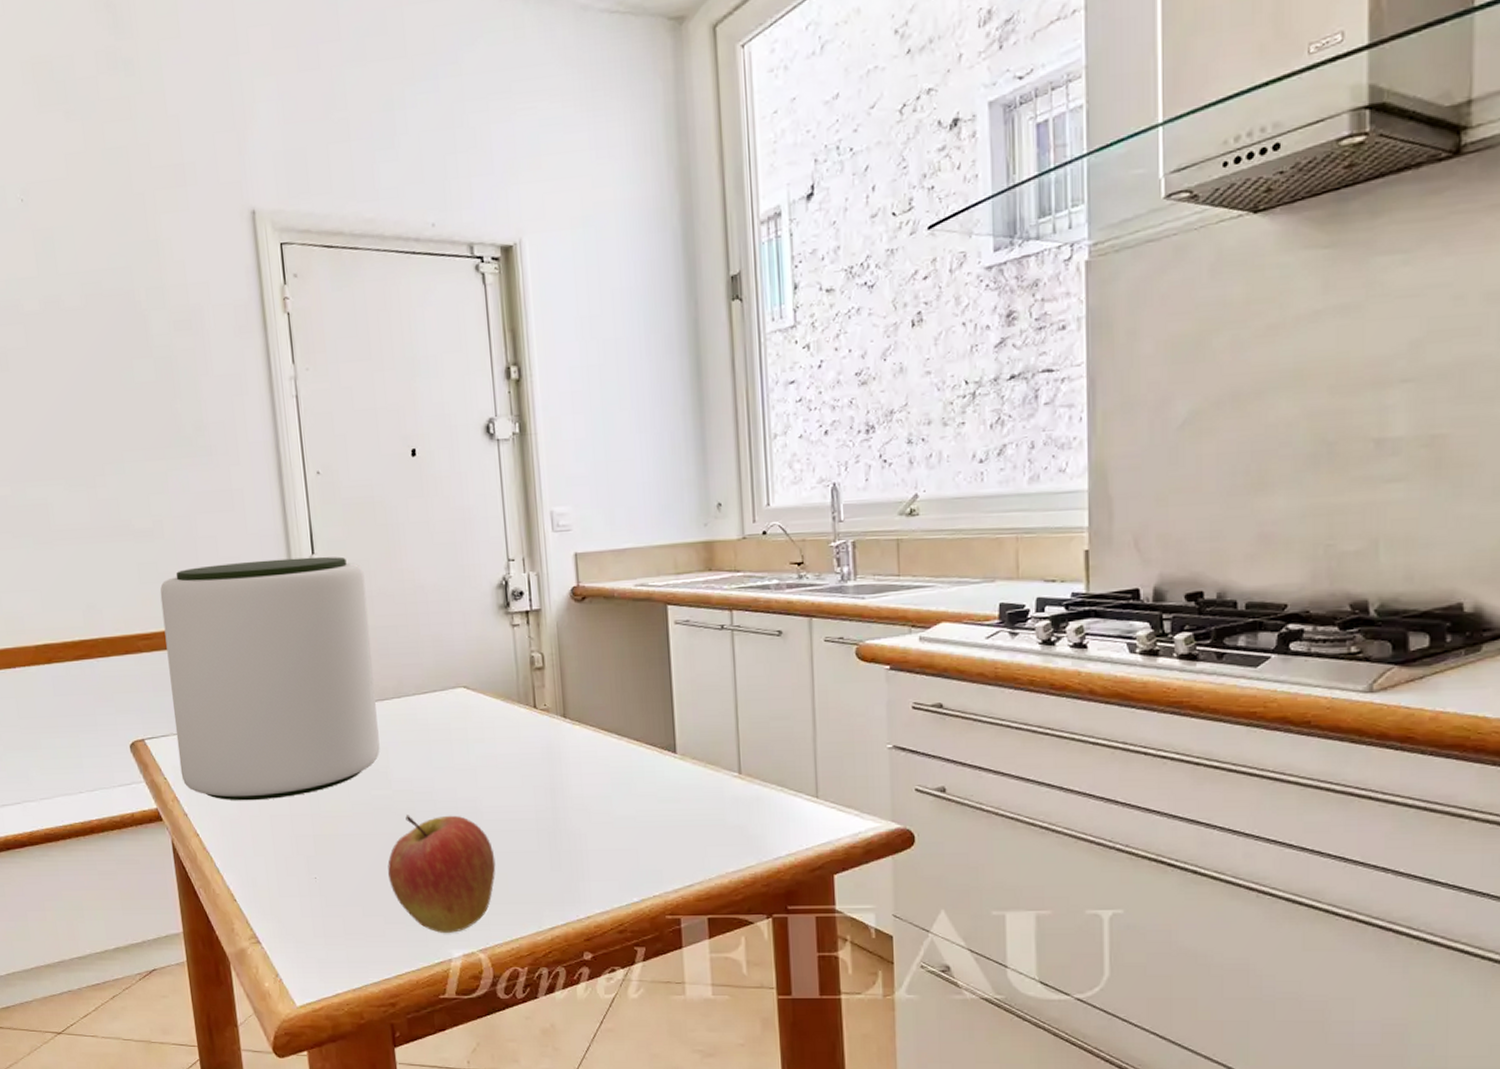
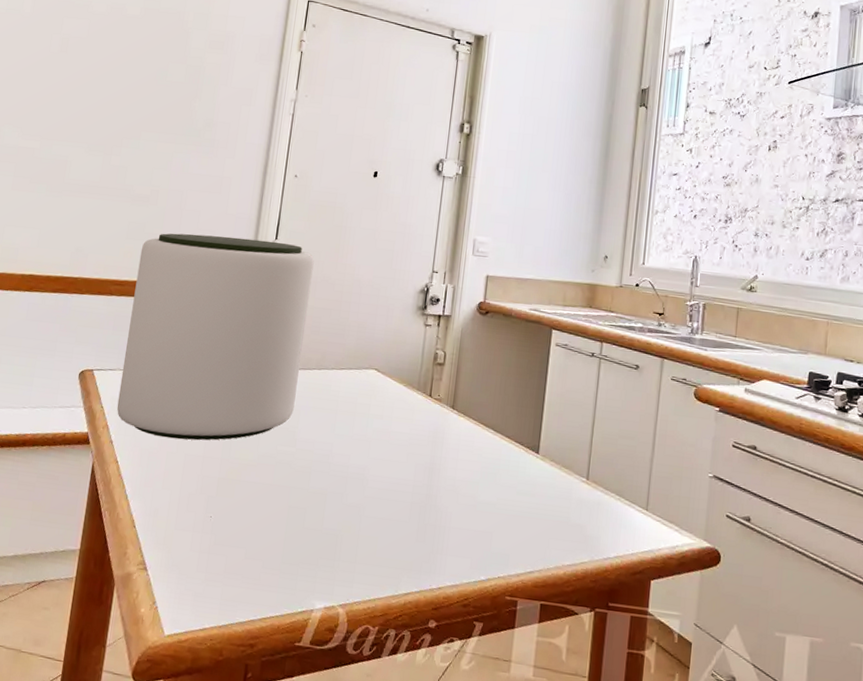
apple: present [387,815,496,933] -> none [274,472,371,586]

